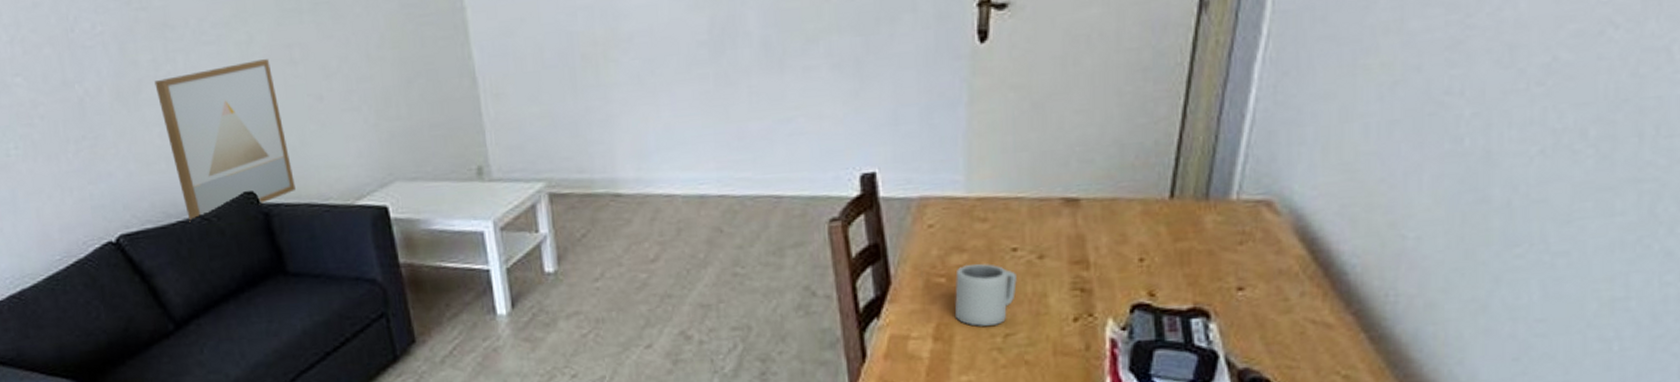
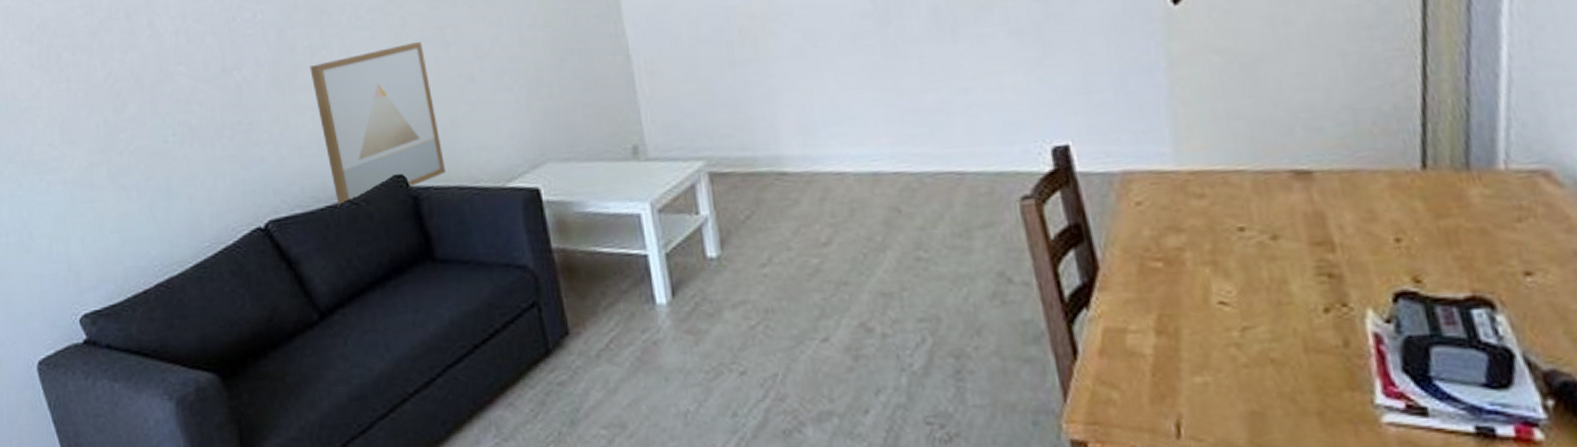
cup: present [954,264,1017,326] -> none [1174,245,1249,318]

